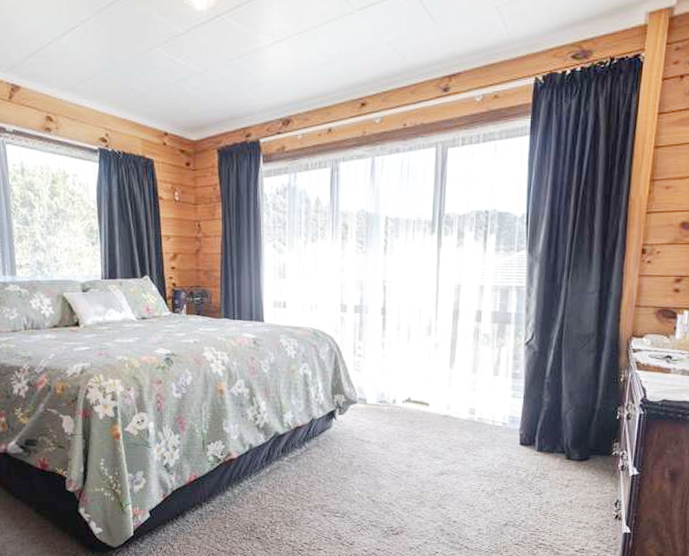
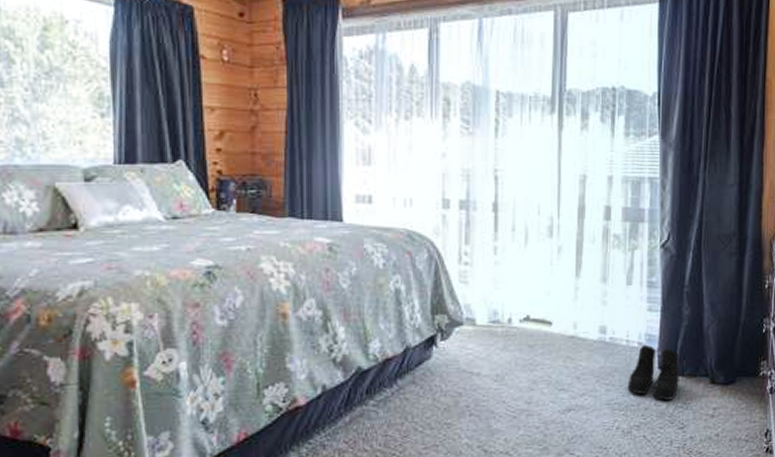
boots: none [492,424,539,471] -> present [627,344,680,401]

